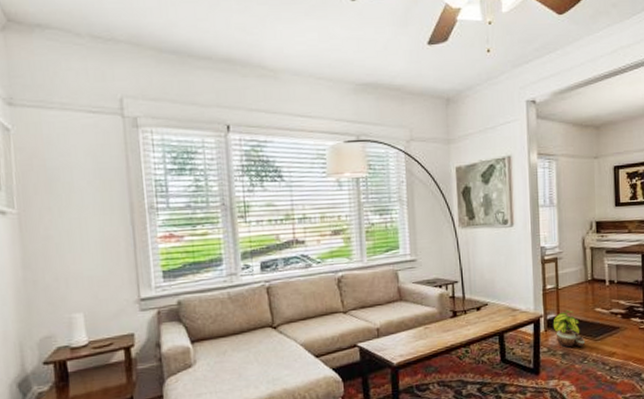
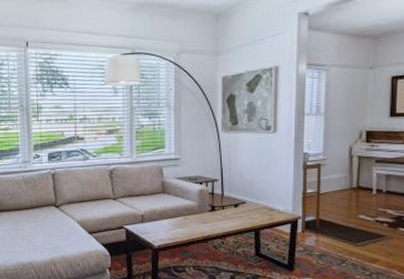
potted plant: present [553,310,586,348] -> none [311,214,345,251]

